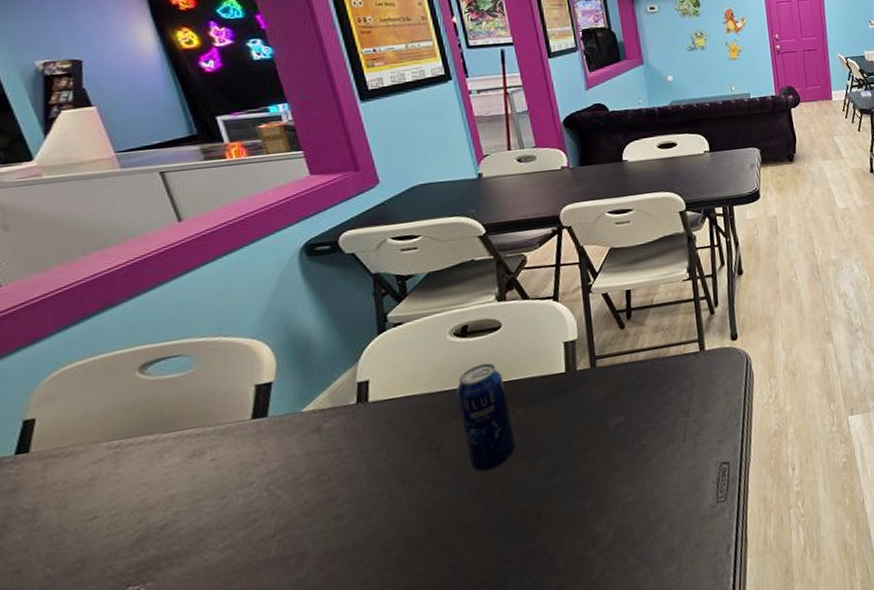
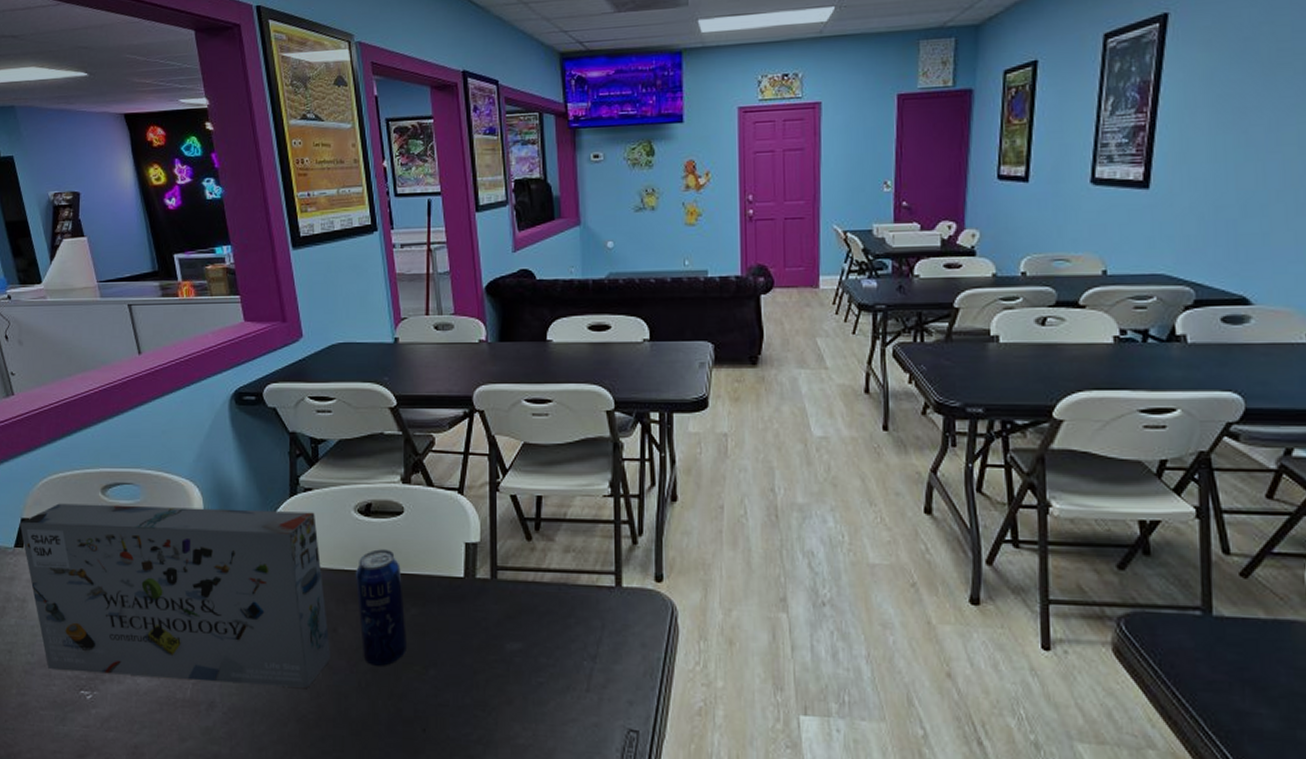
toy set box: none [20,344,438,576] -> present [19,503,332,688]

